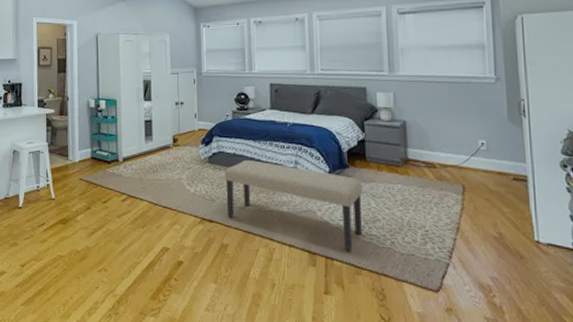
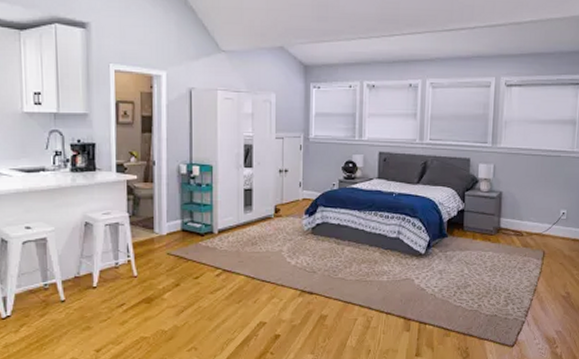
bench: present [224,160,363,252] -> none [327,231,458,316]

